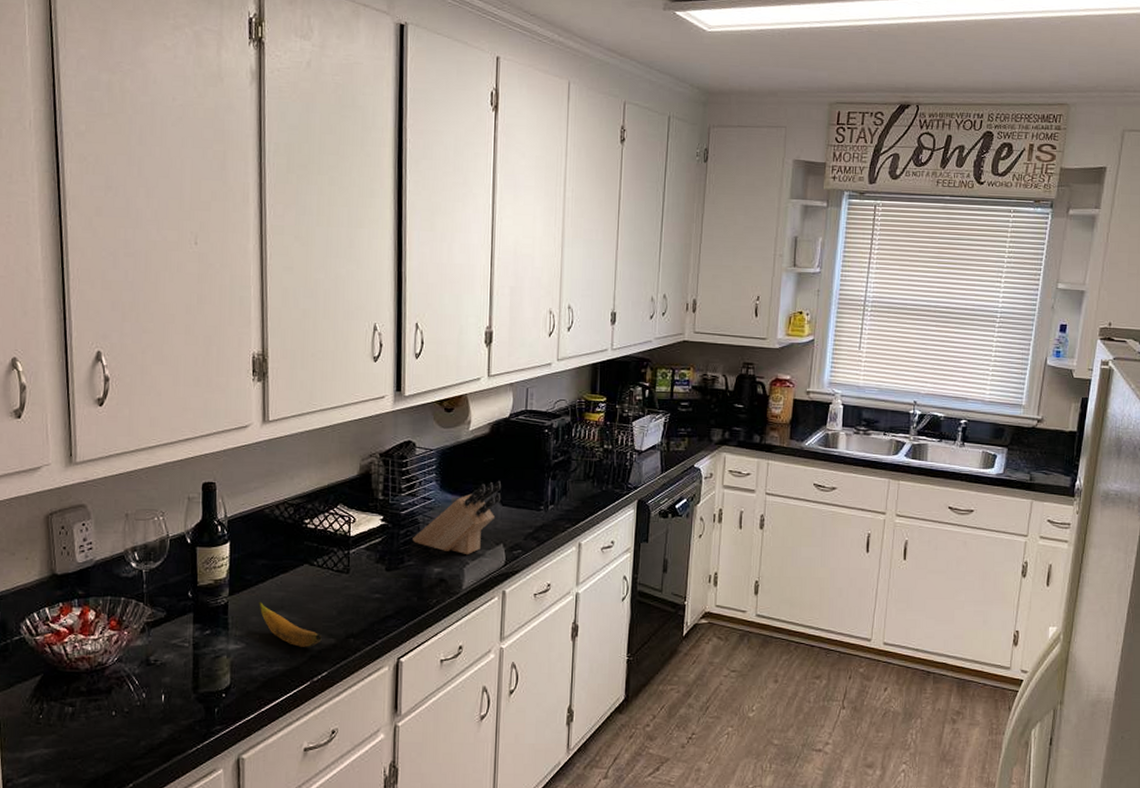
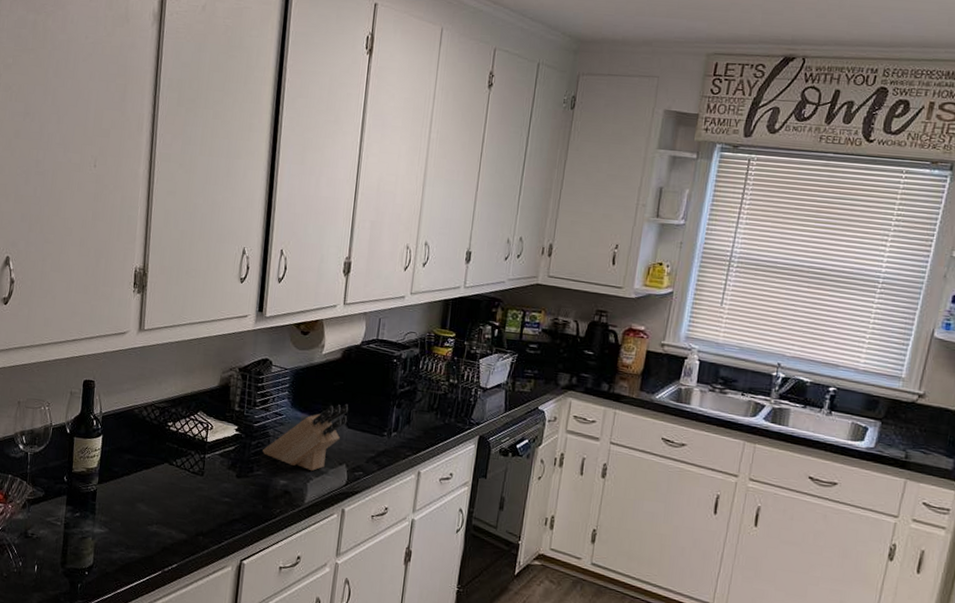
banana: present [259,601,322,647] -> none [122,492,175,540]

